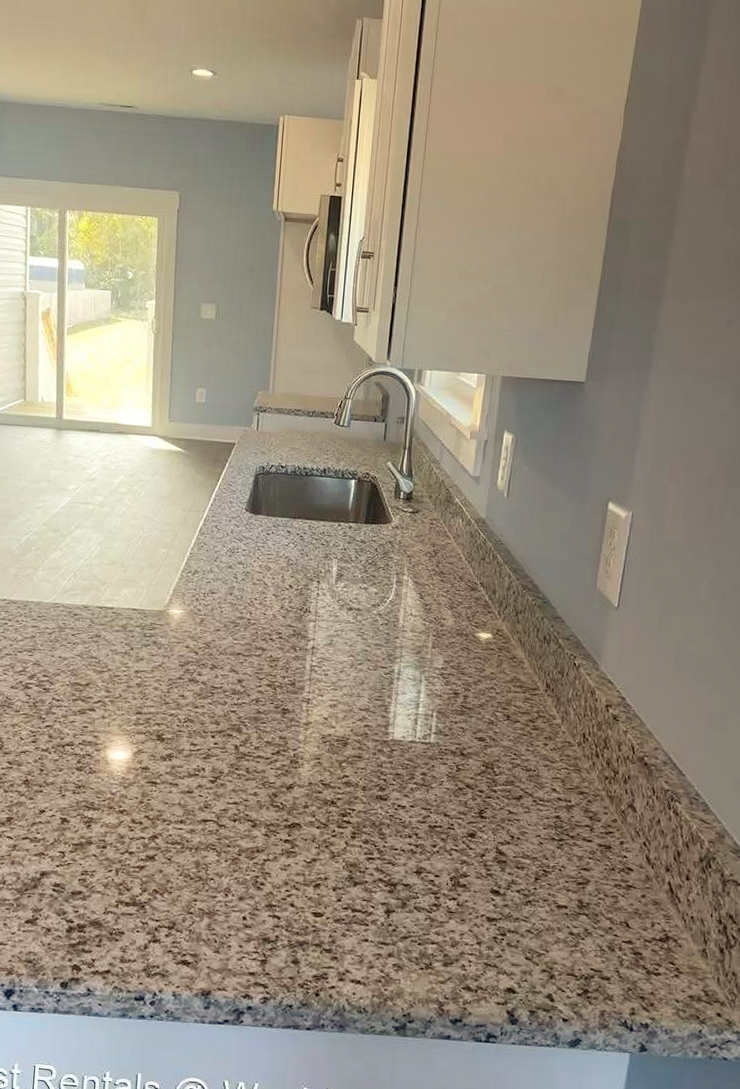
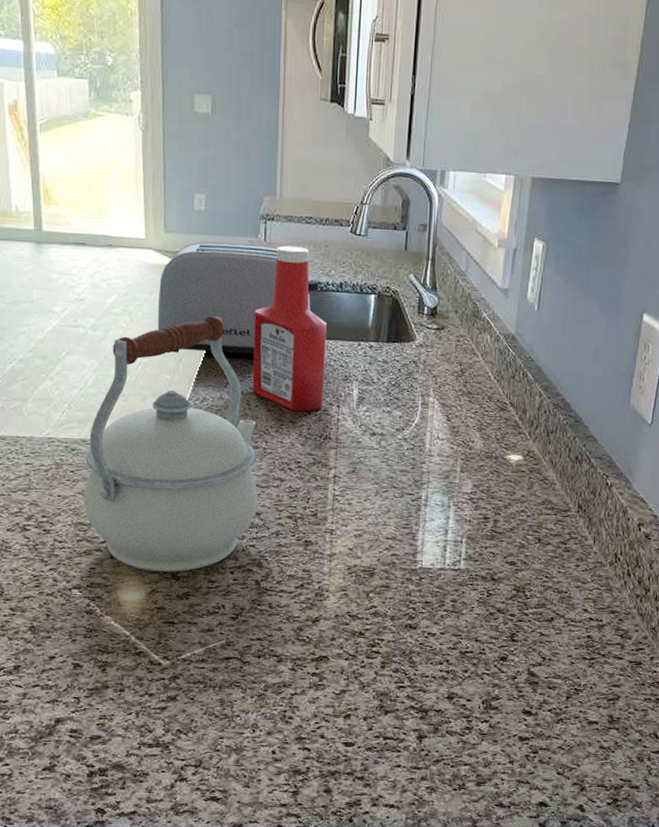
kettle: none [81,495,242,734] -> present [84,315,258,572]
toaster: none [157,430,305,532] -> present [157,242,319,354]
ketchup bottle: none [240,434,311,587] -> present [252,245,328,412]

